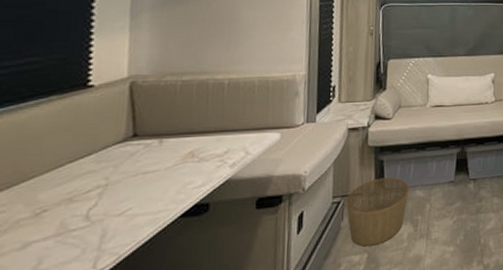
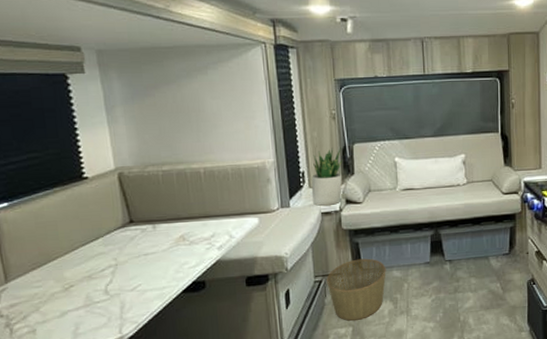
planter: none [340,63,376,122] -> present [311,147,342,207]

